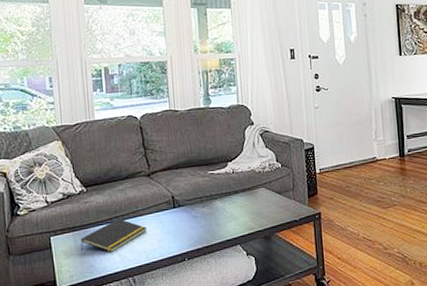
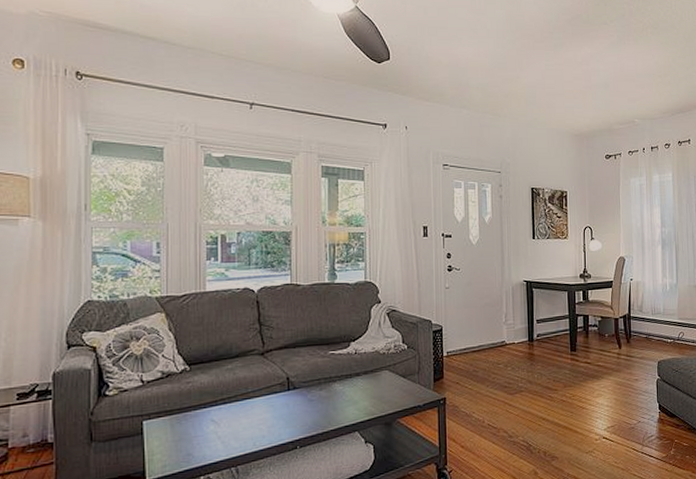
notepad: present [80,218,147,252] -> none [178,401,257,439]

